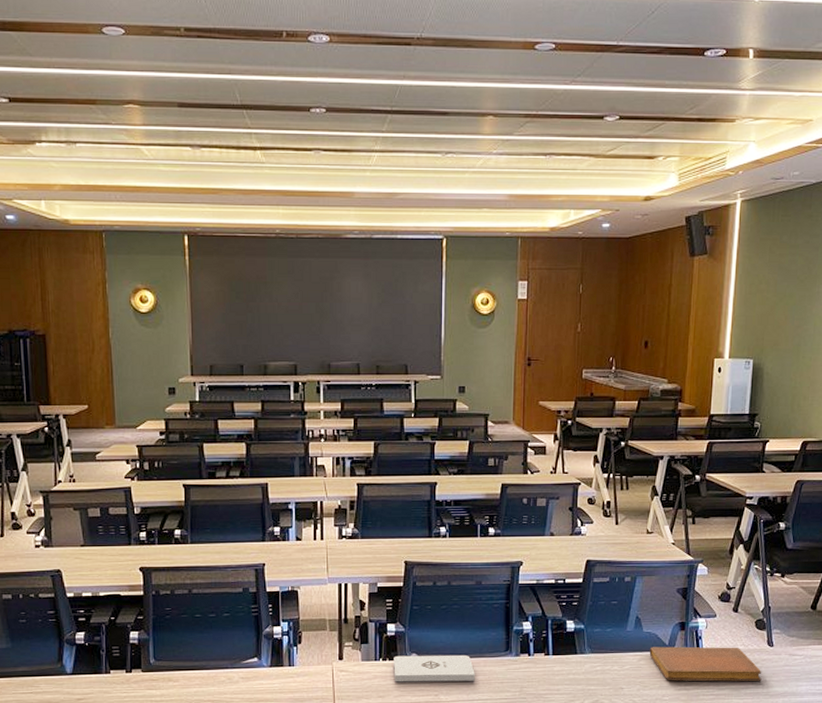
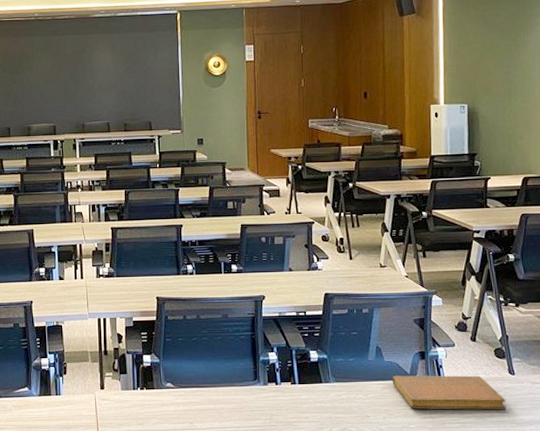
notepad: present [394,654,475,682] -> none [150,384,227,410]

